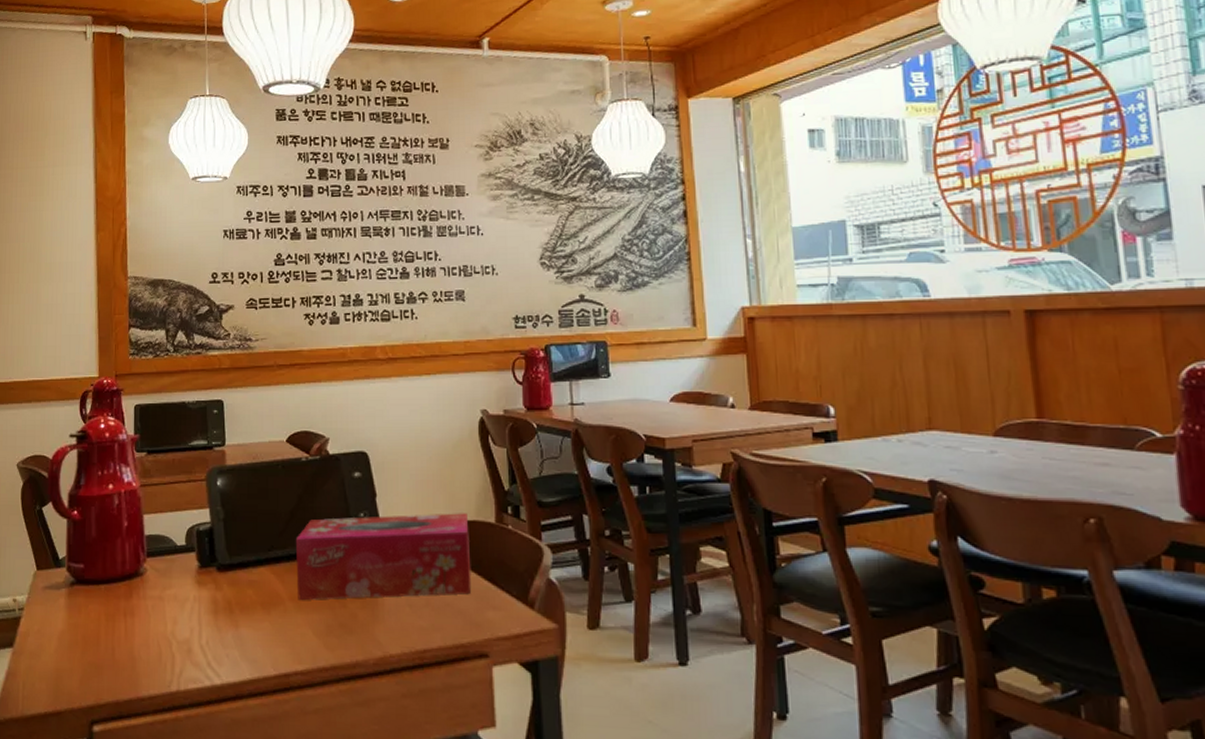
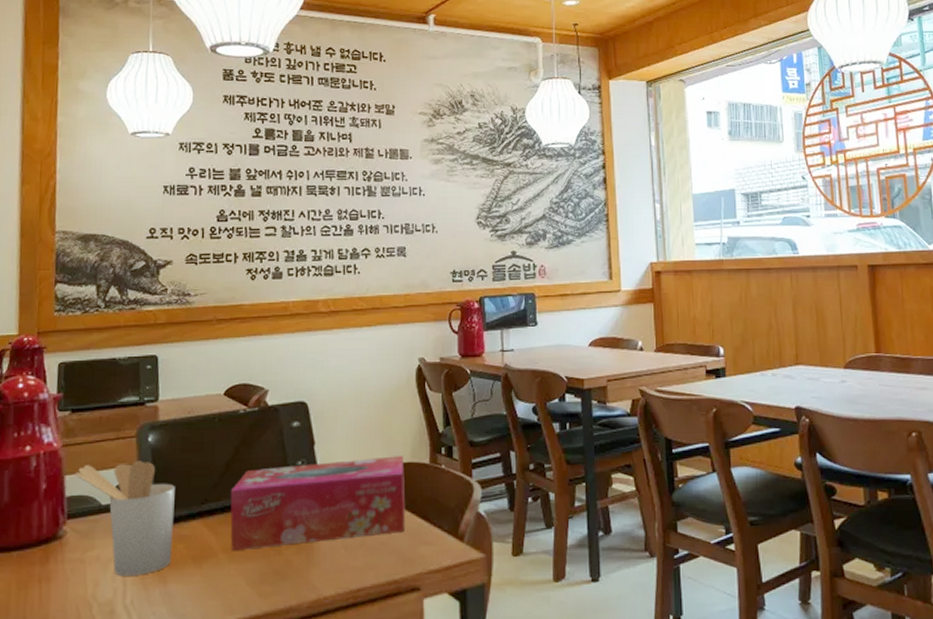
utensil holder: none [152,504,243,617] -> present [75,461,175,576]

